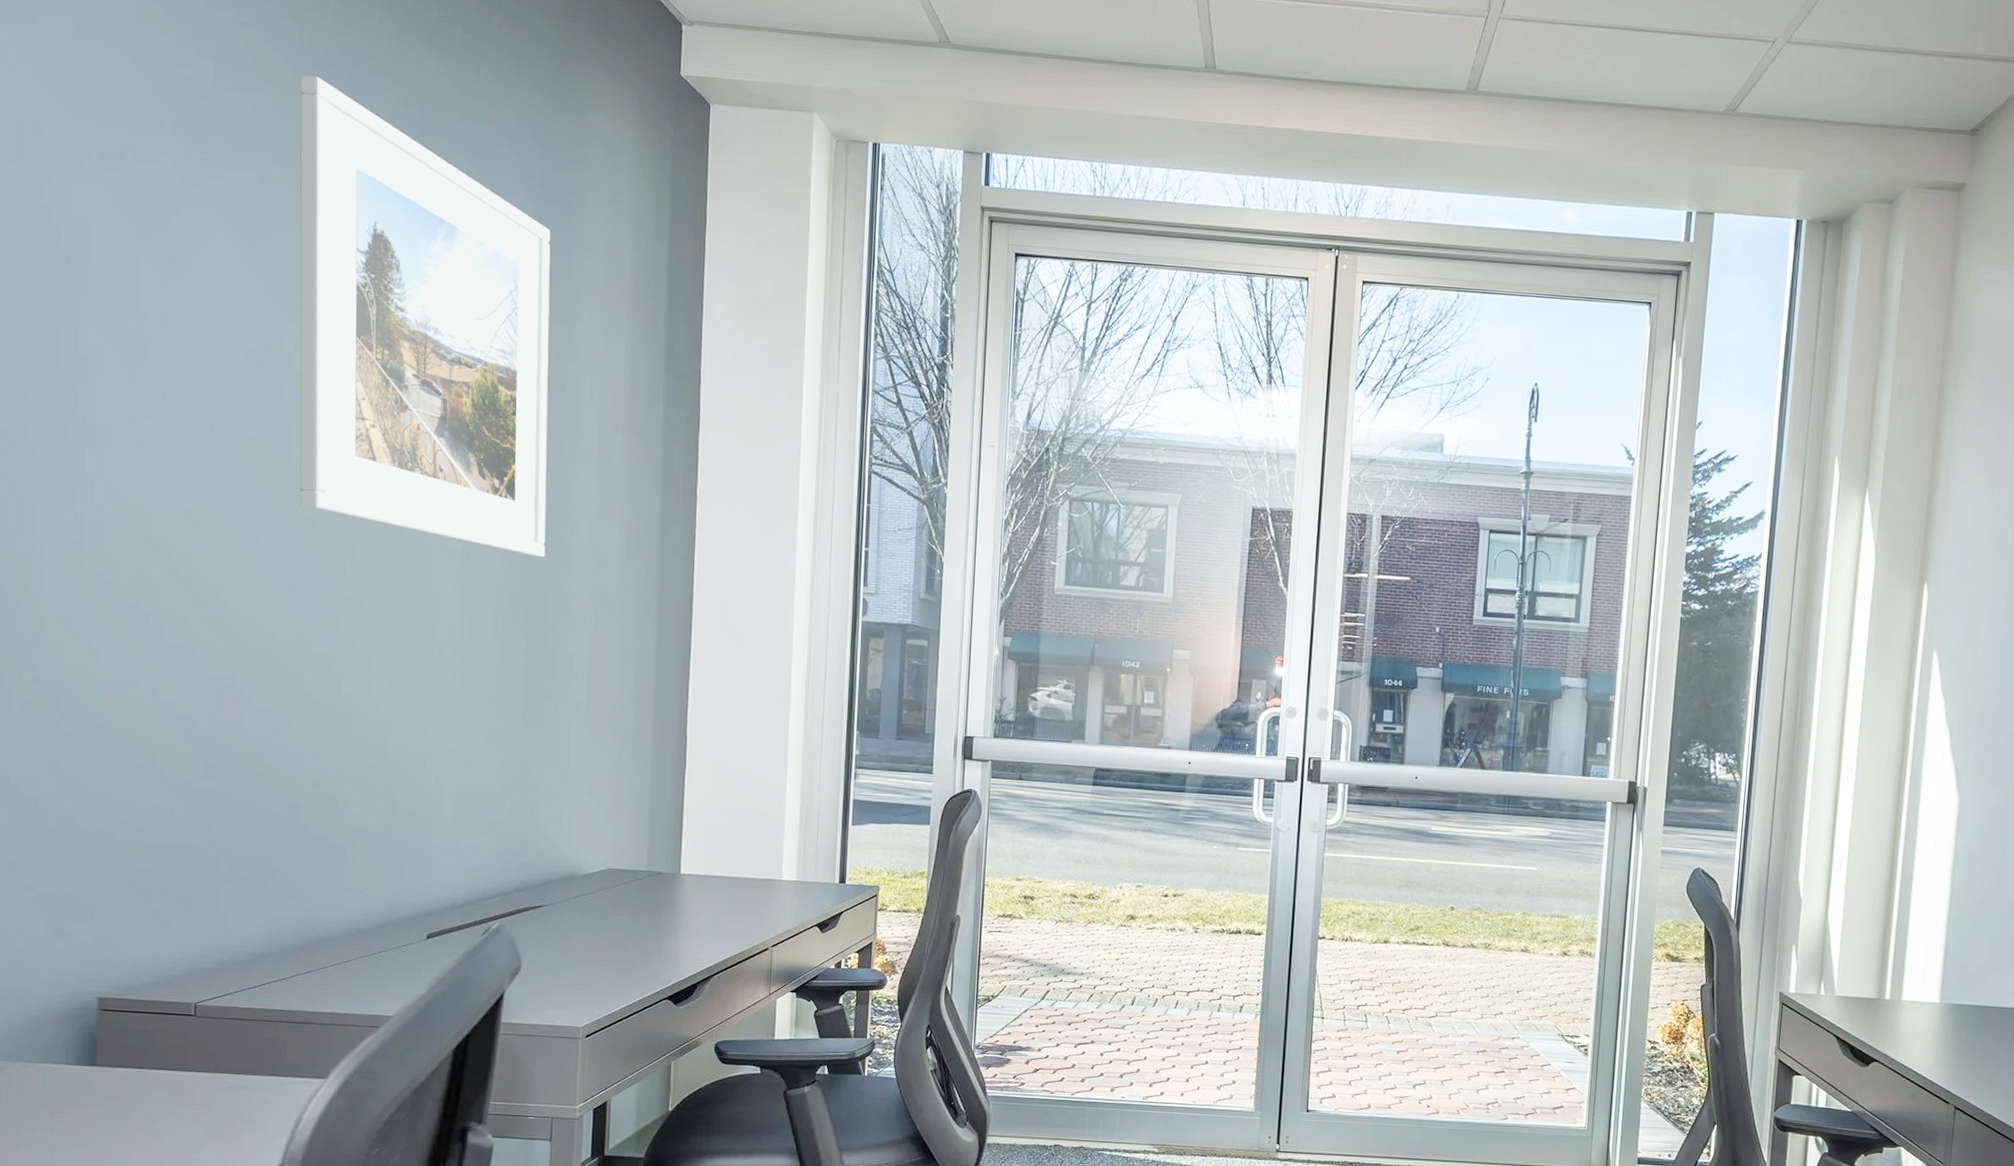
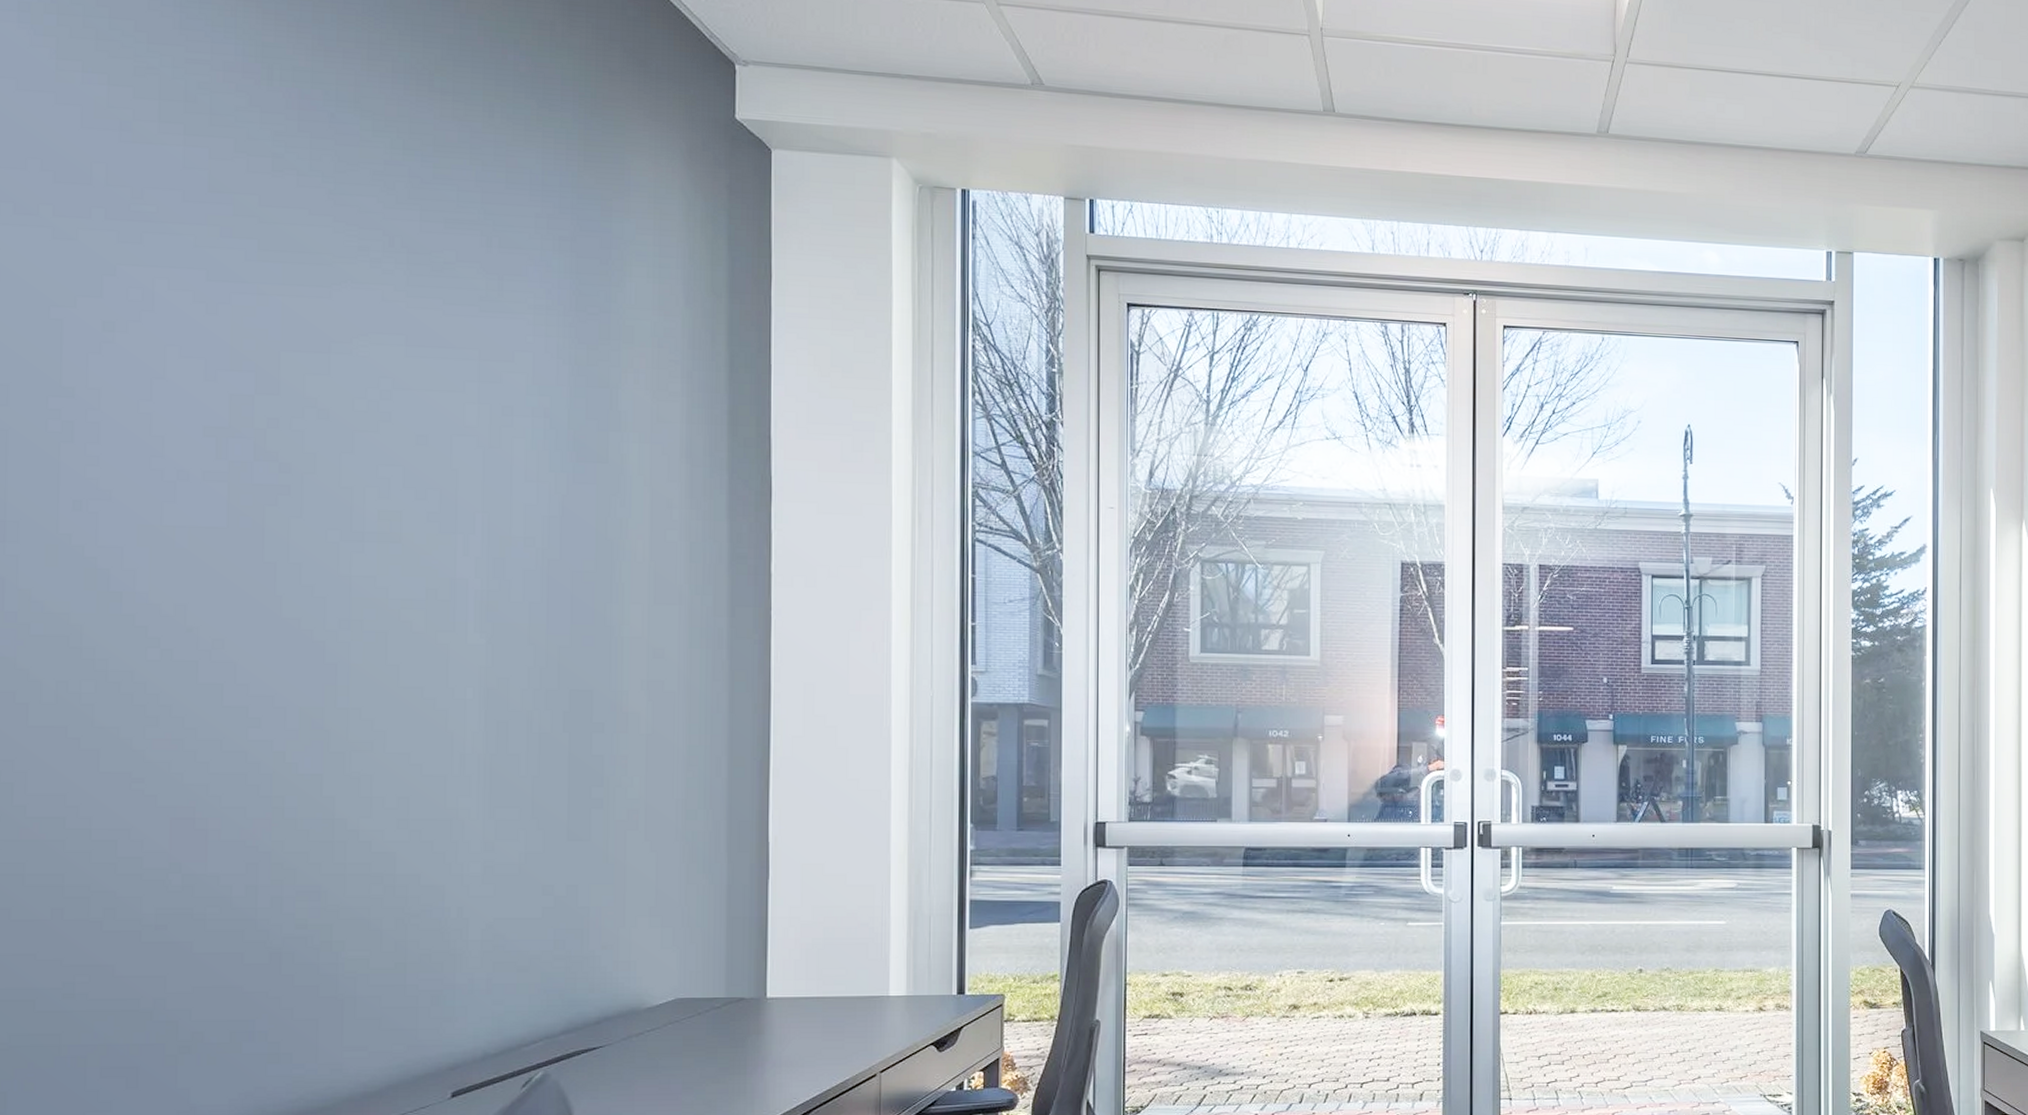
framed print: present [299,75,551,558] -> none [269,118,589,650]

